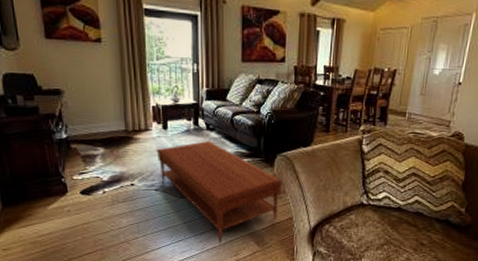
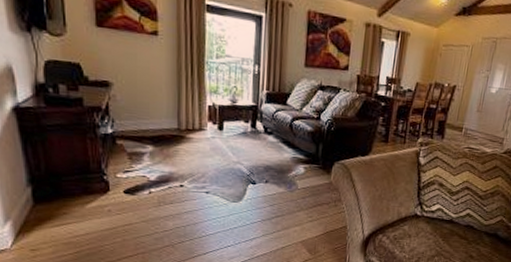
coffee table: present [156,141,283,243] -> none [209,145,339,250]

